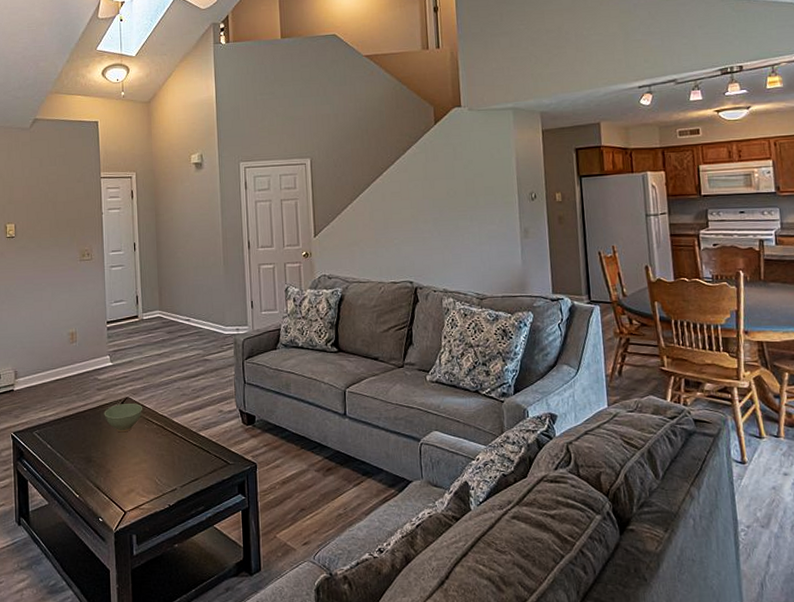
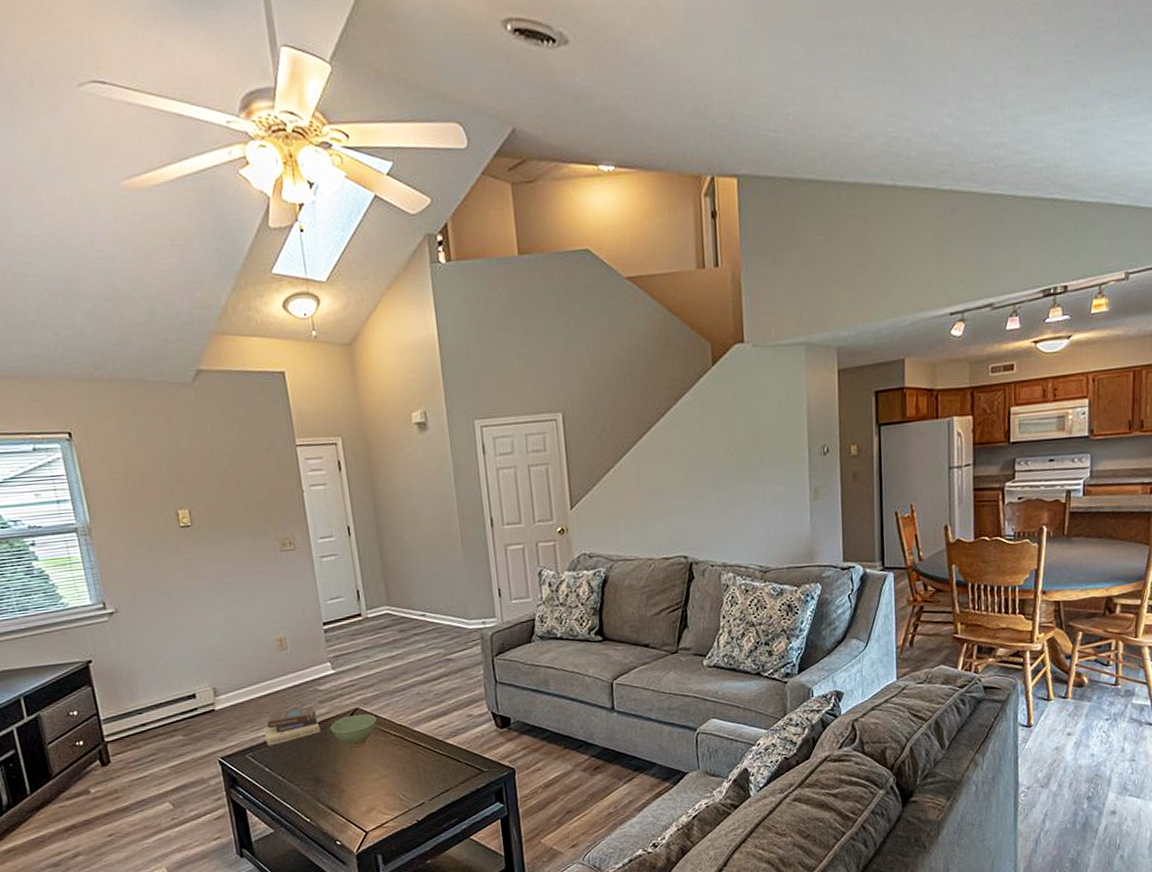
books: none [50,392,96,426] -> present [263,706,321,746]

